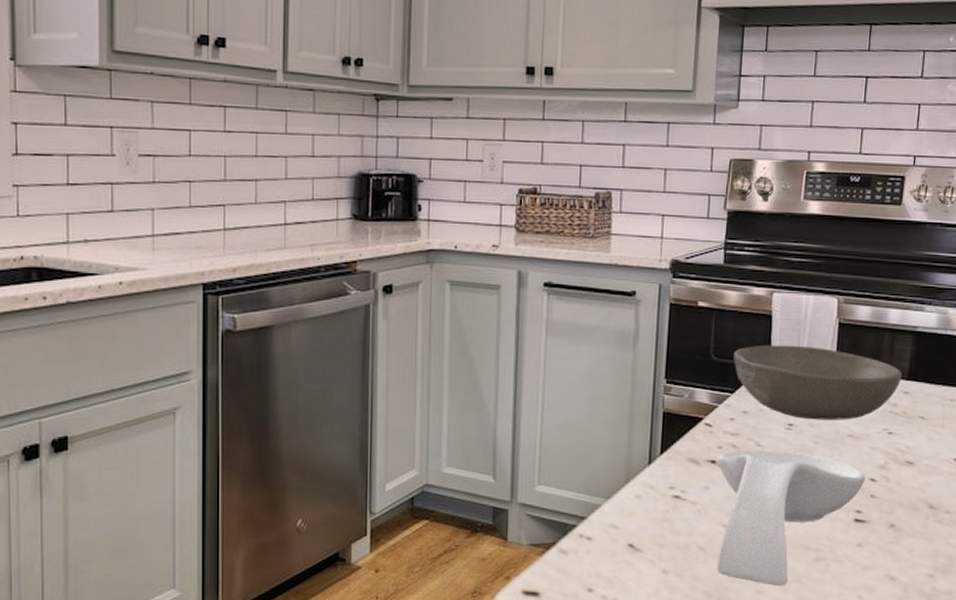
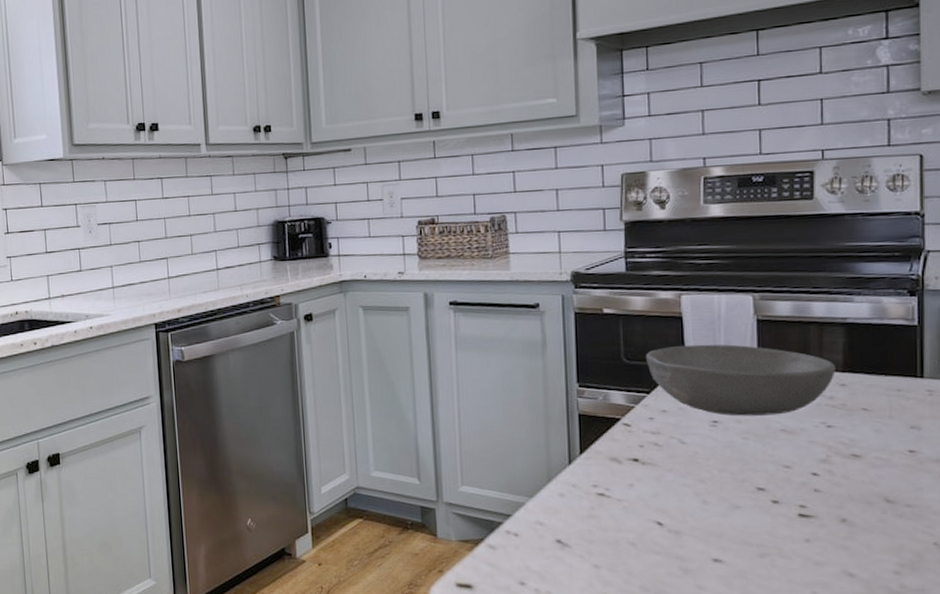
spoon rest: present [716,450,866,587] -> none [640,447,806,582]

